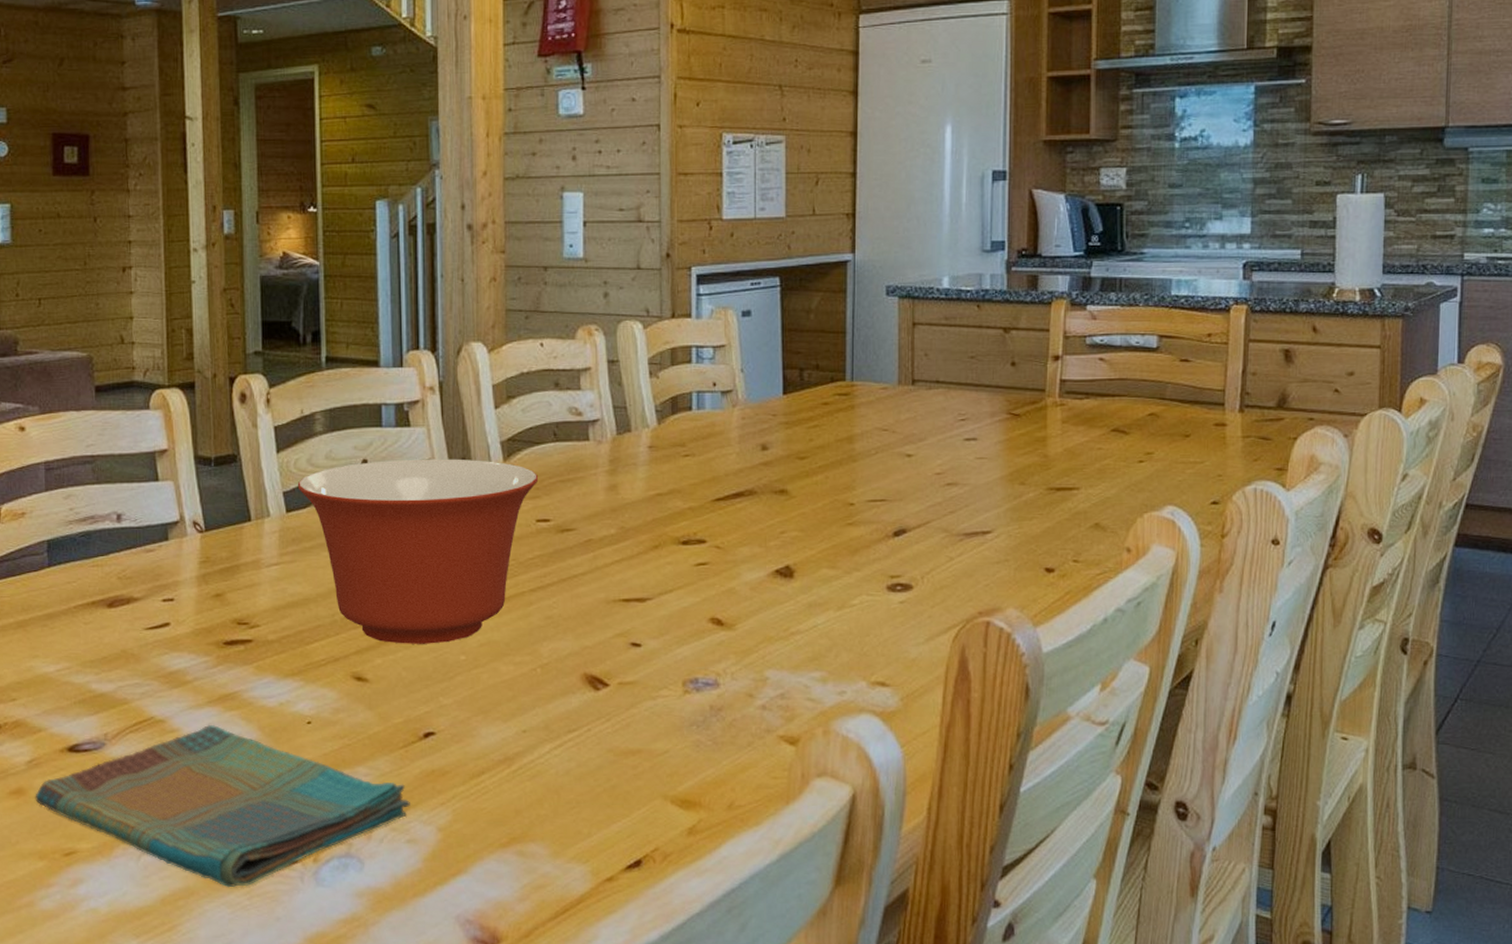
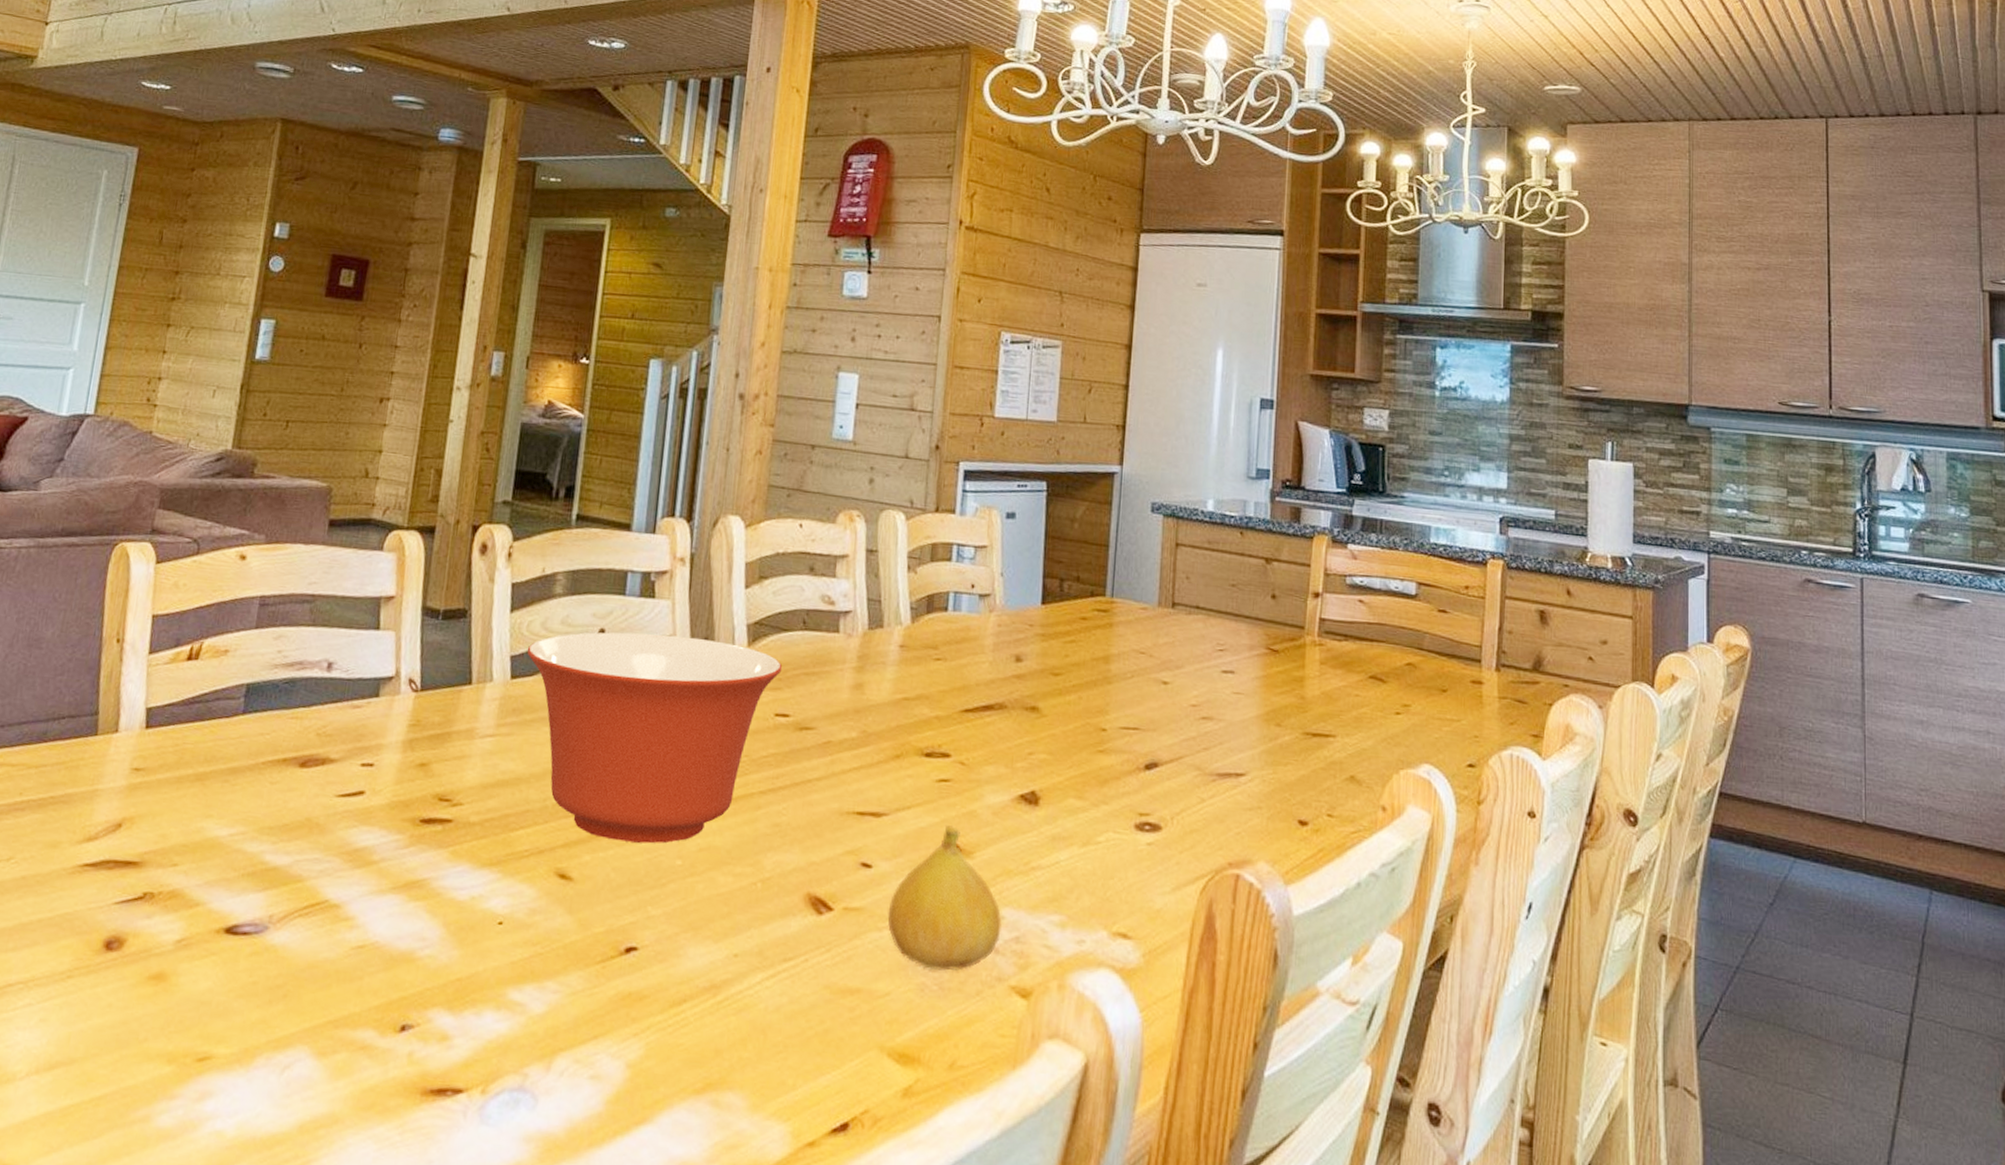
dish towel: present [35,724,411,888] -> none [176,914,601,1118]
fruit: none [660,603,766,728] -> present [887,825,1001,971]

